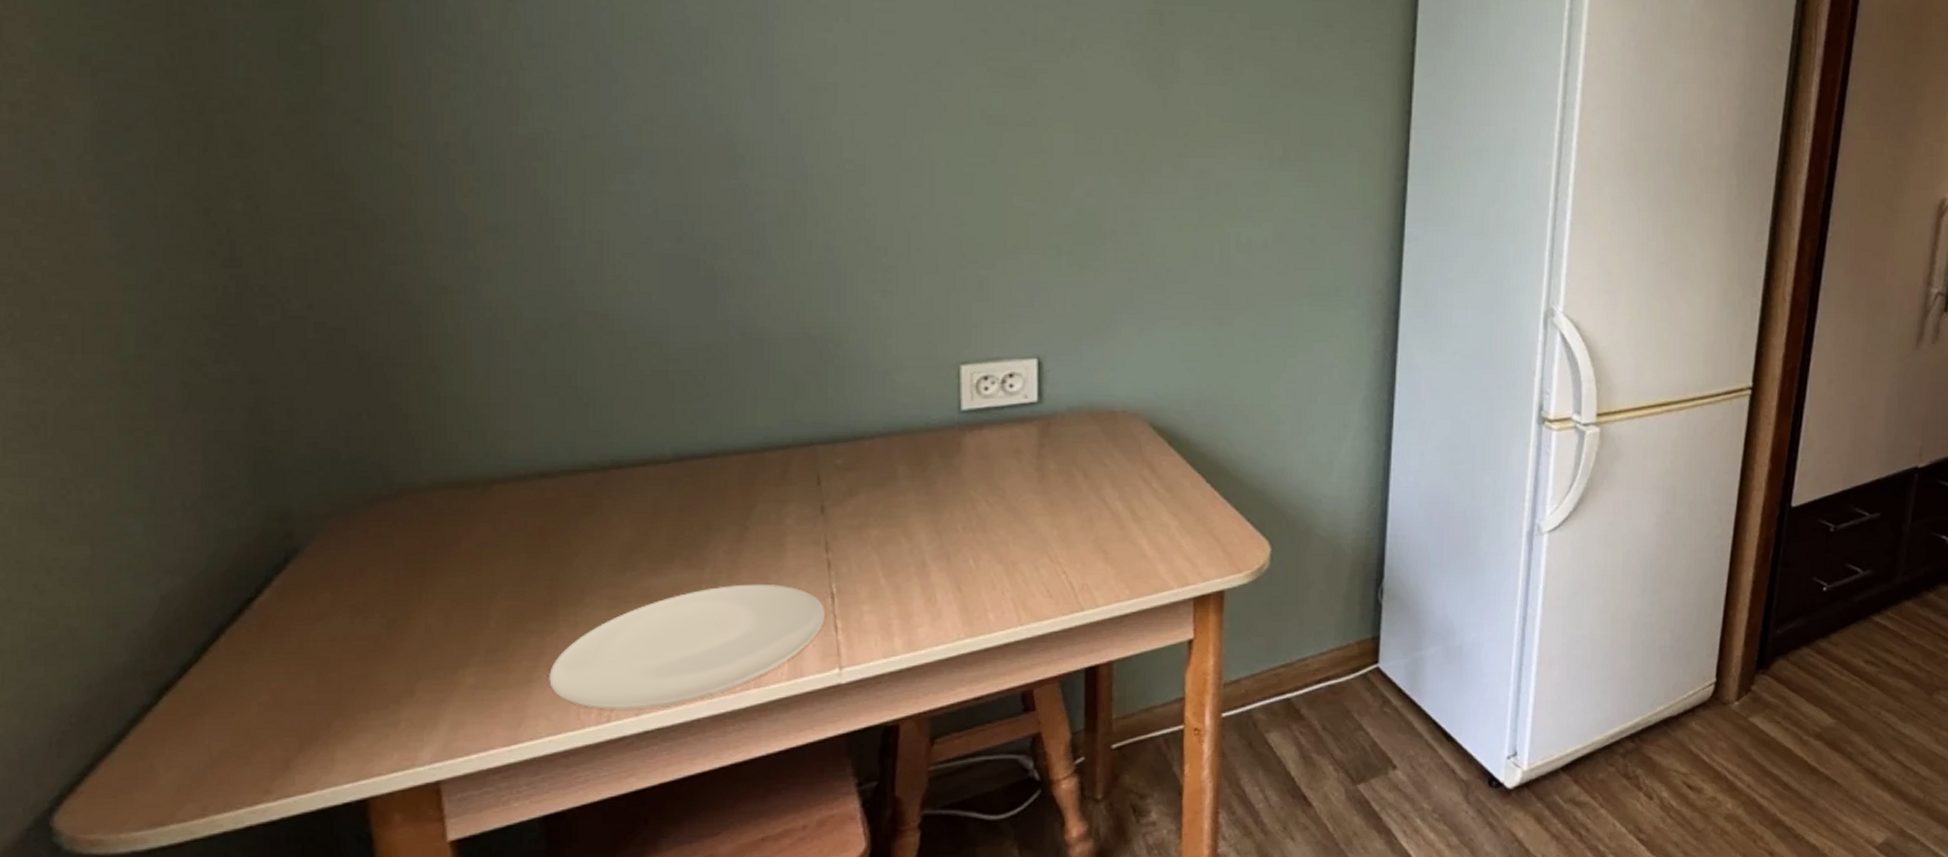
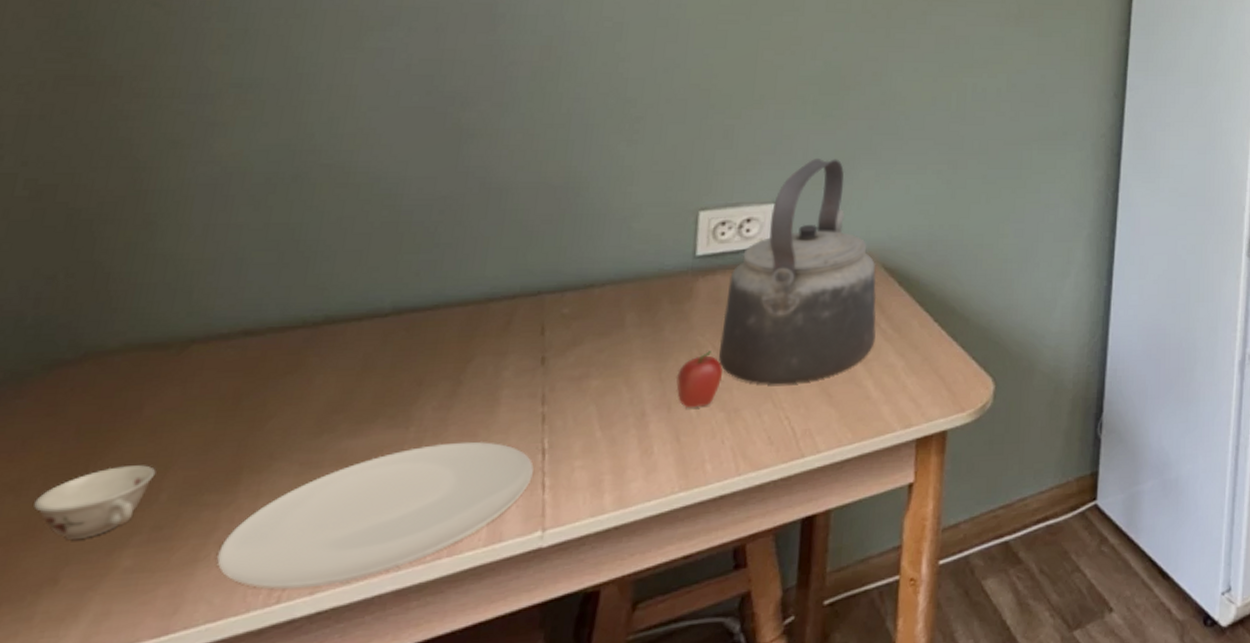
teacup: none [381,594,482,657] -> present [34,465,156,539]
fruit: none [952,505,997,560] -> present [675,351,723,409]
kettle: none [993,312,1148,540] -> present [719,159,877,385]

